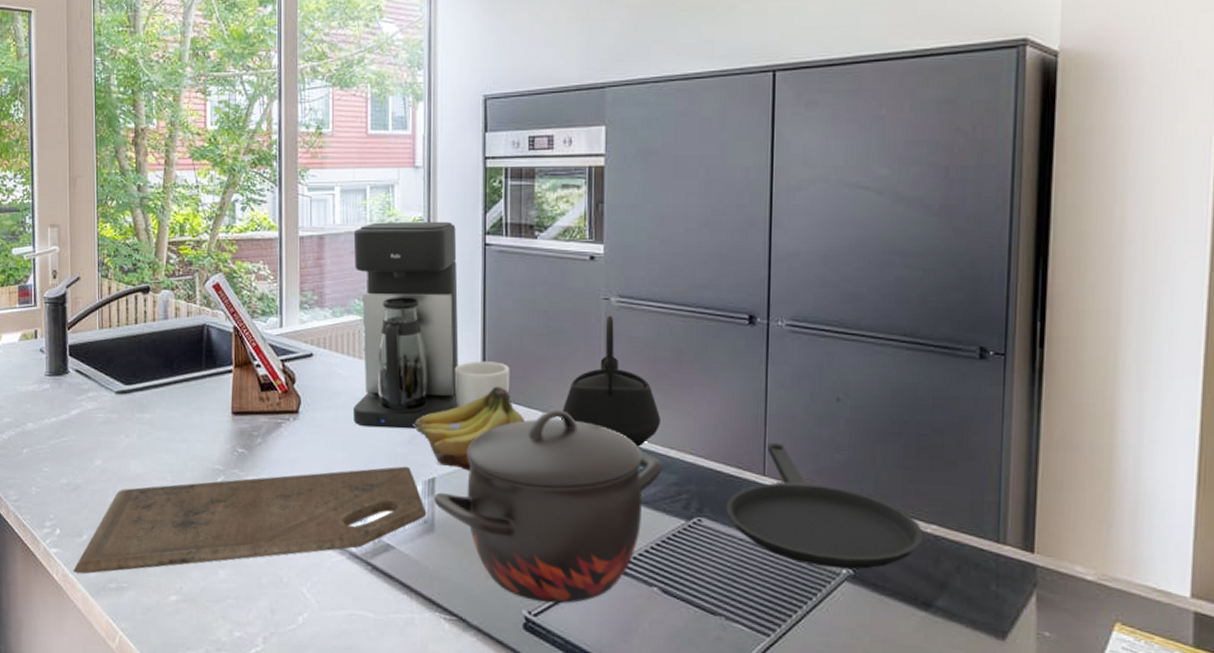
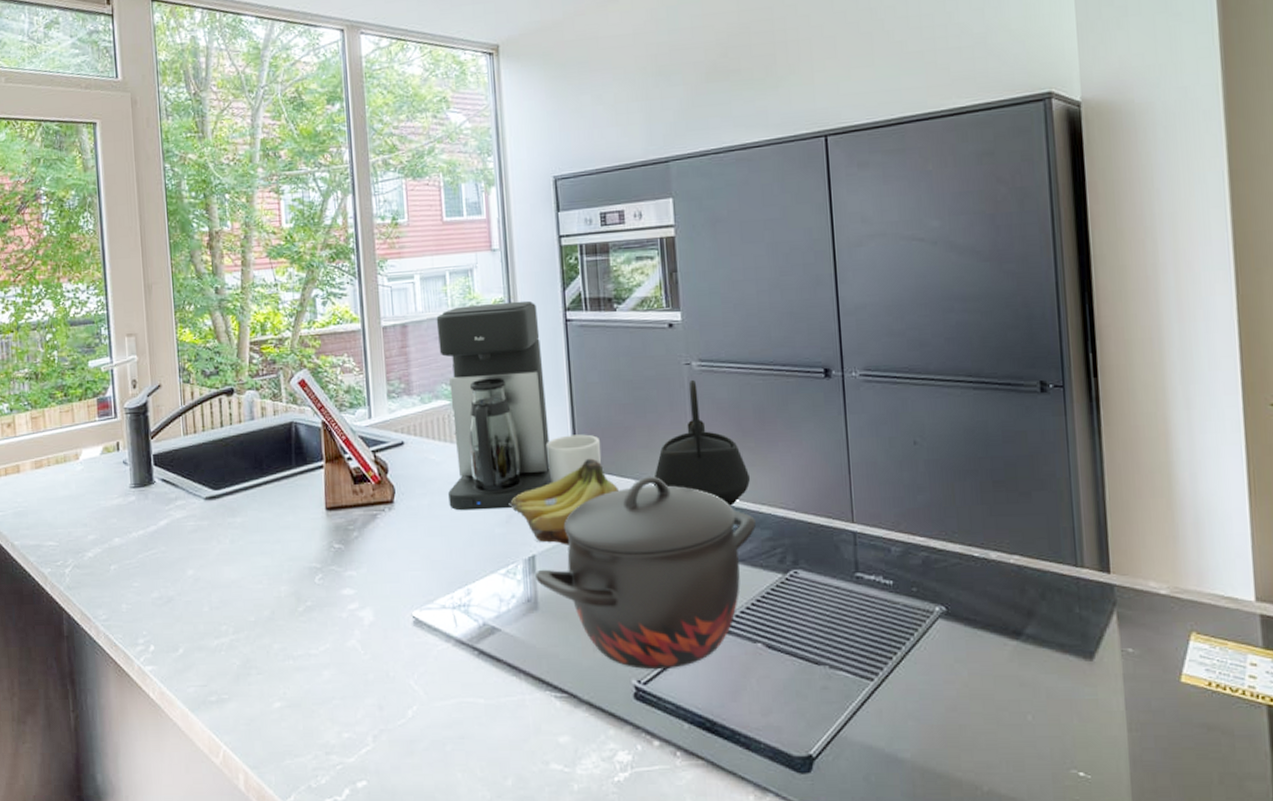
cutting board: present [73,466,427,574] -> none [170,546,530,690]
frying pan: present [726,442,924,569] -> none [819,489,1008,607]

